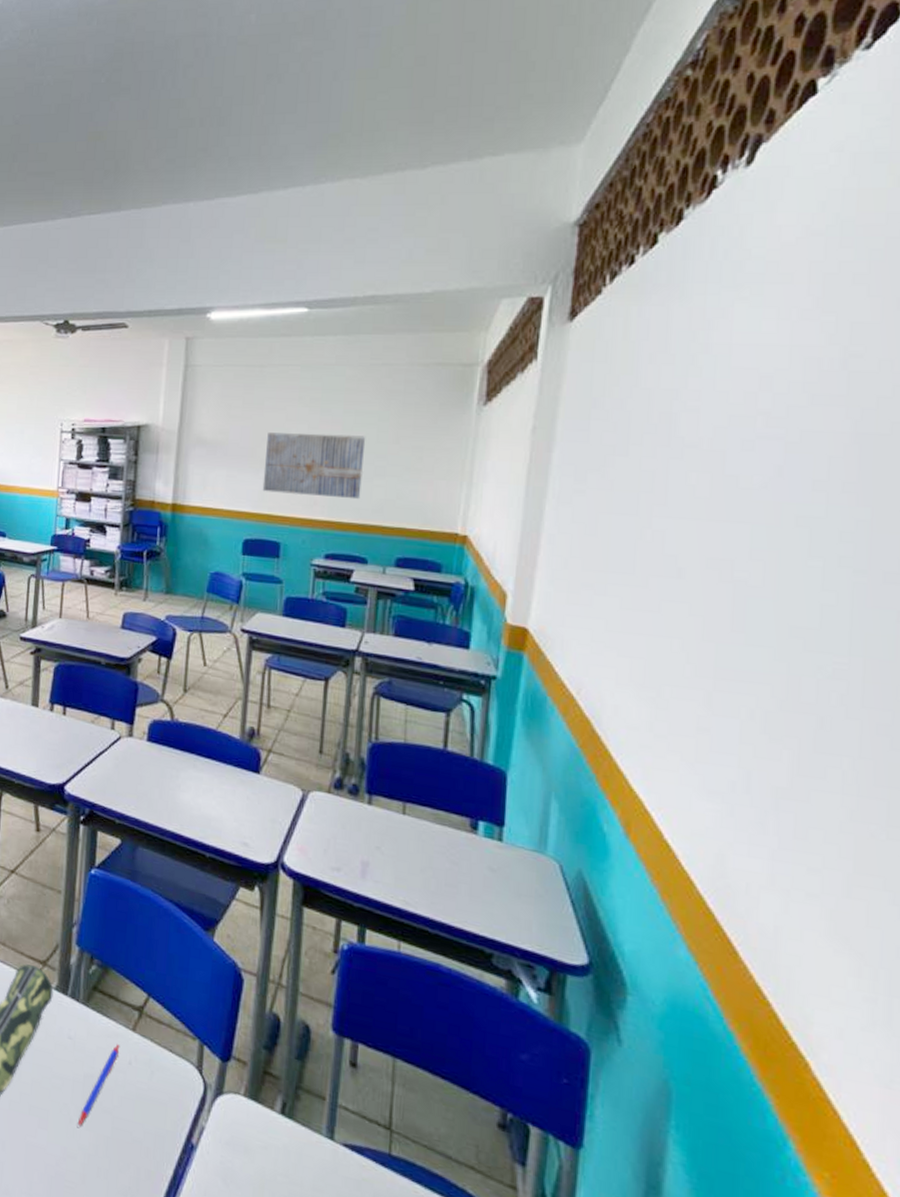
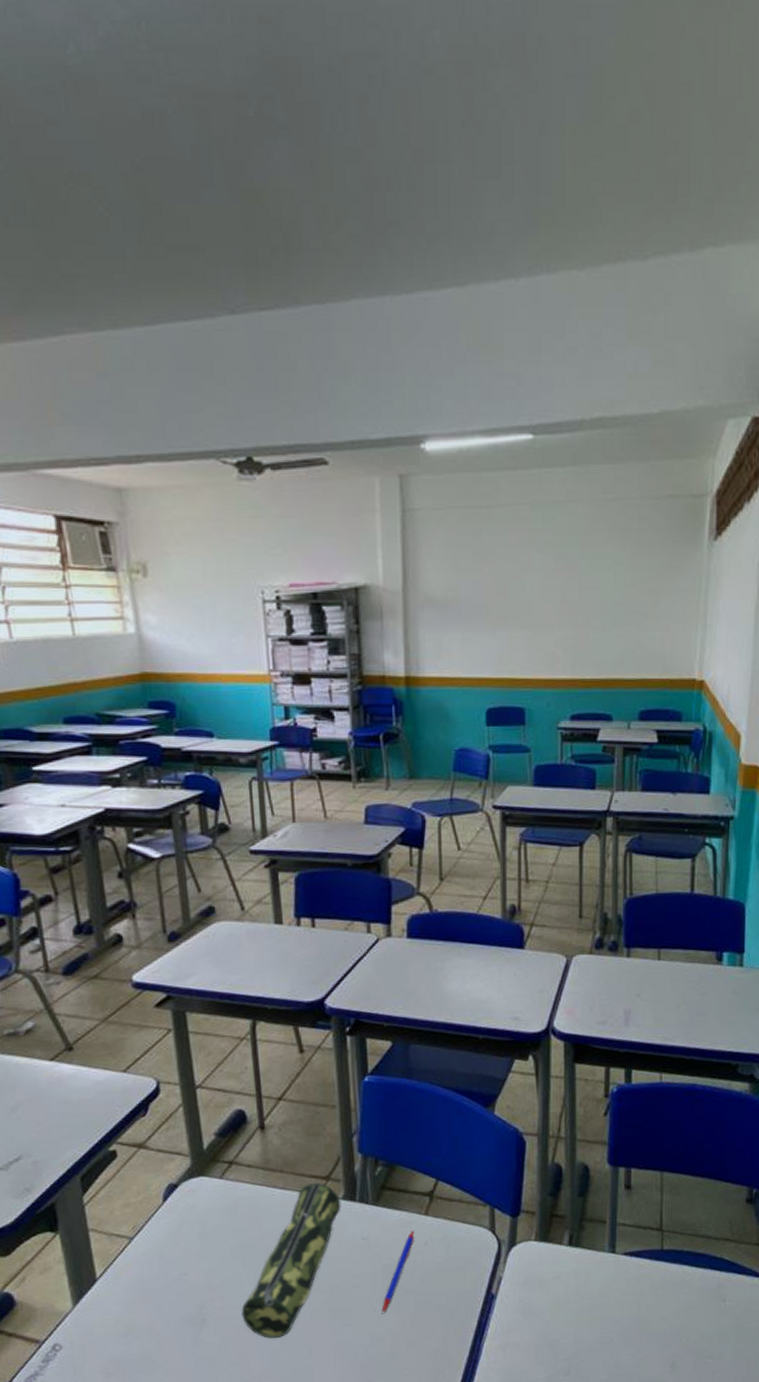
wall art: present [262,432,366,500] -> none [501,582,603,654]

